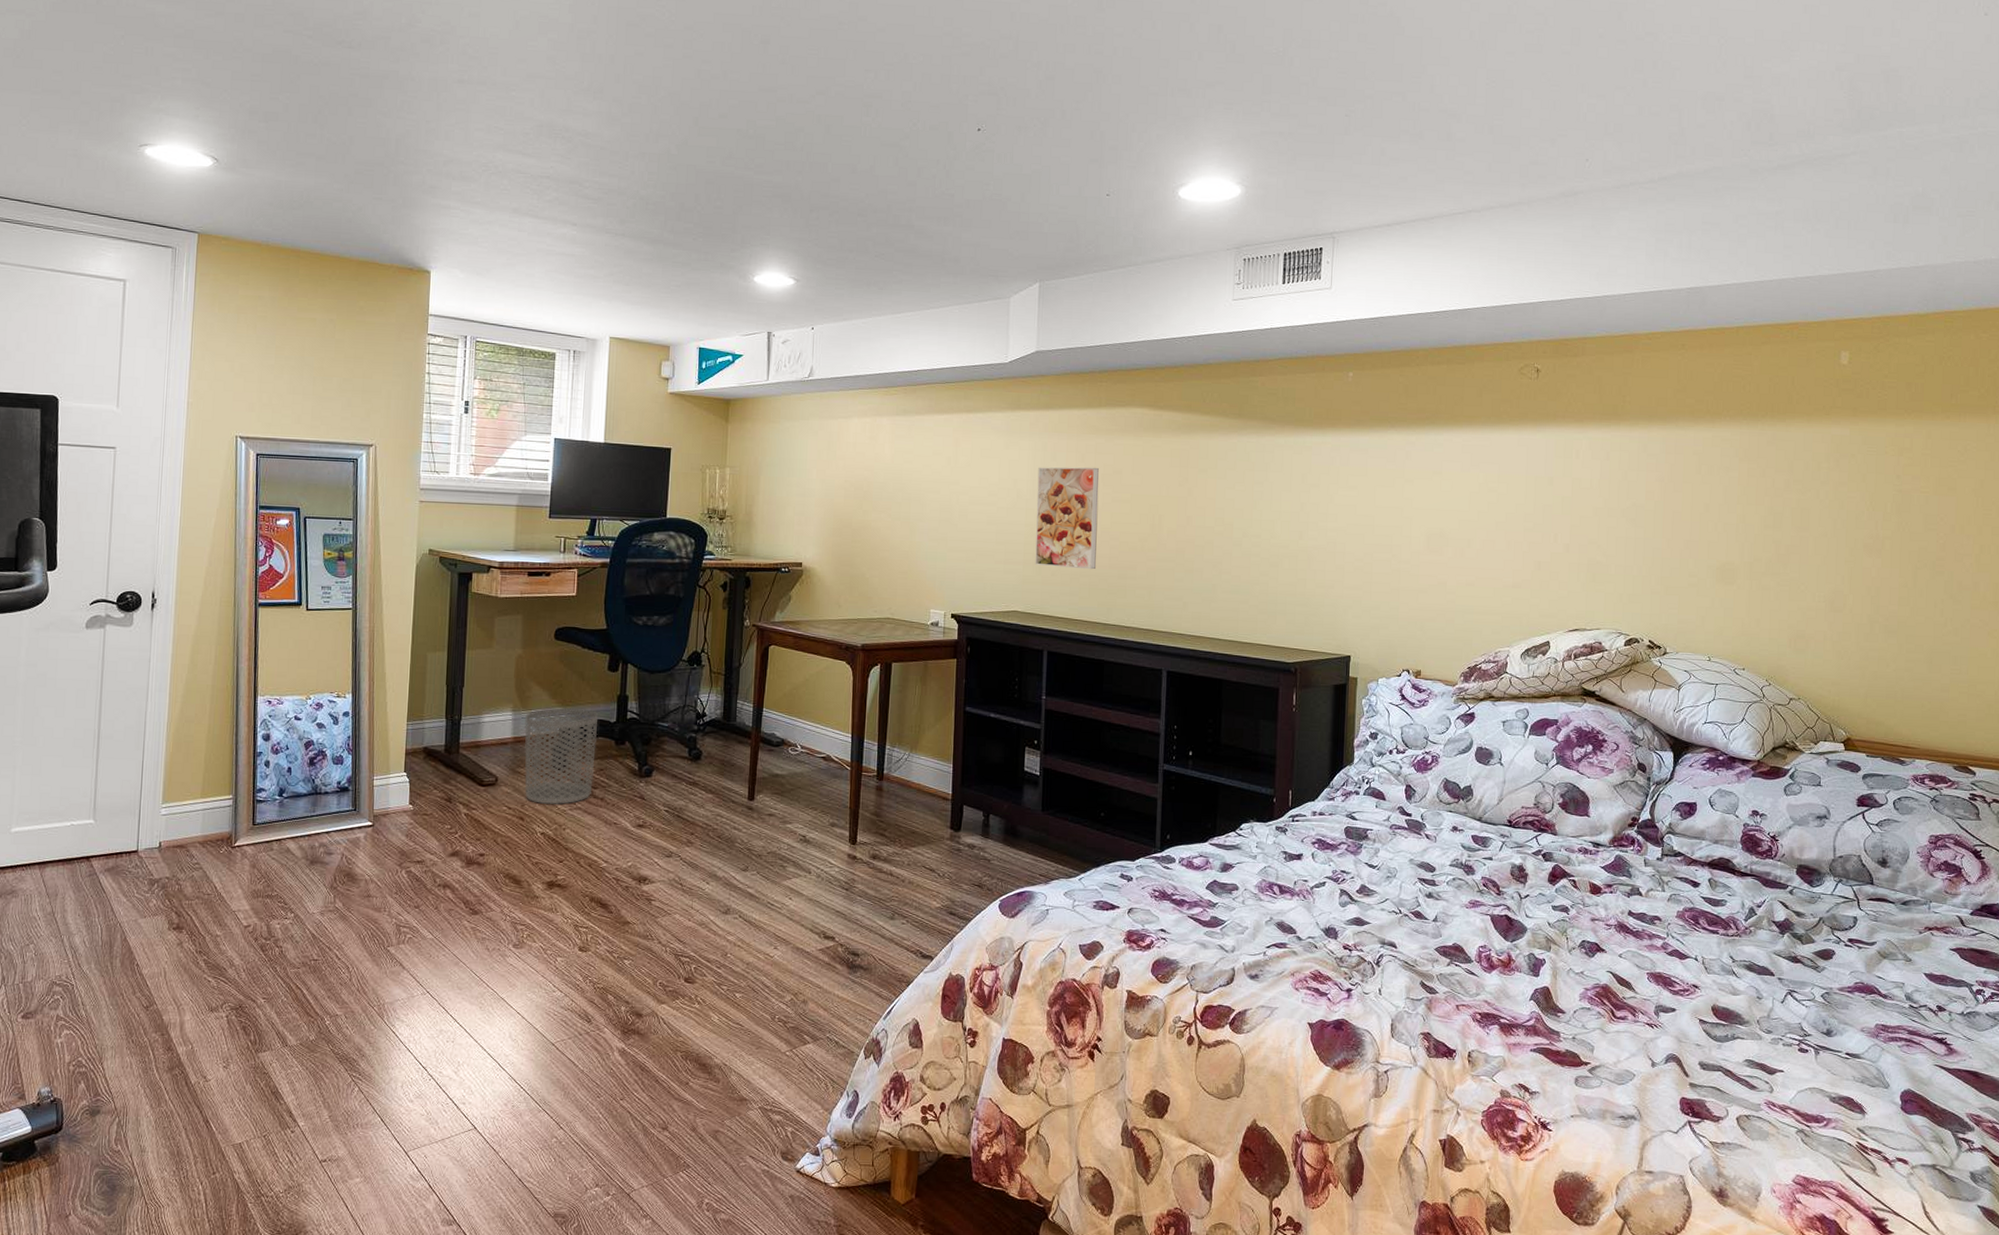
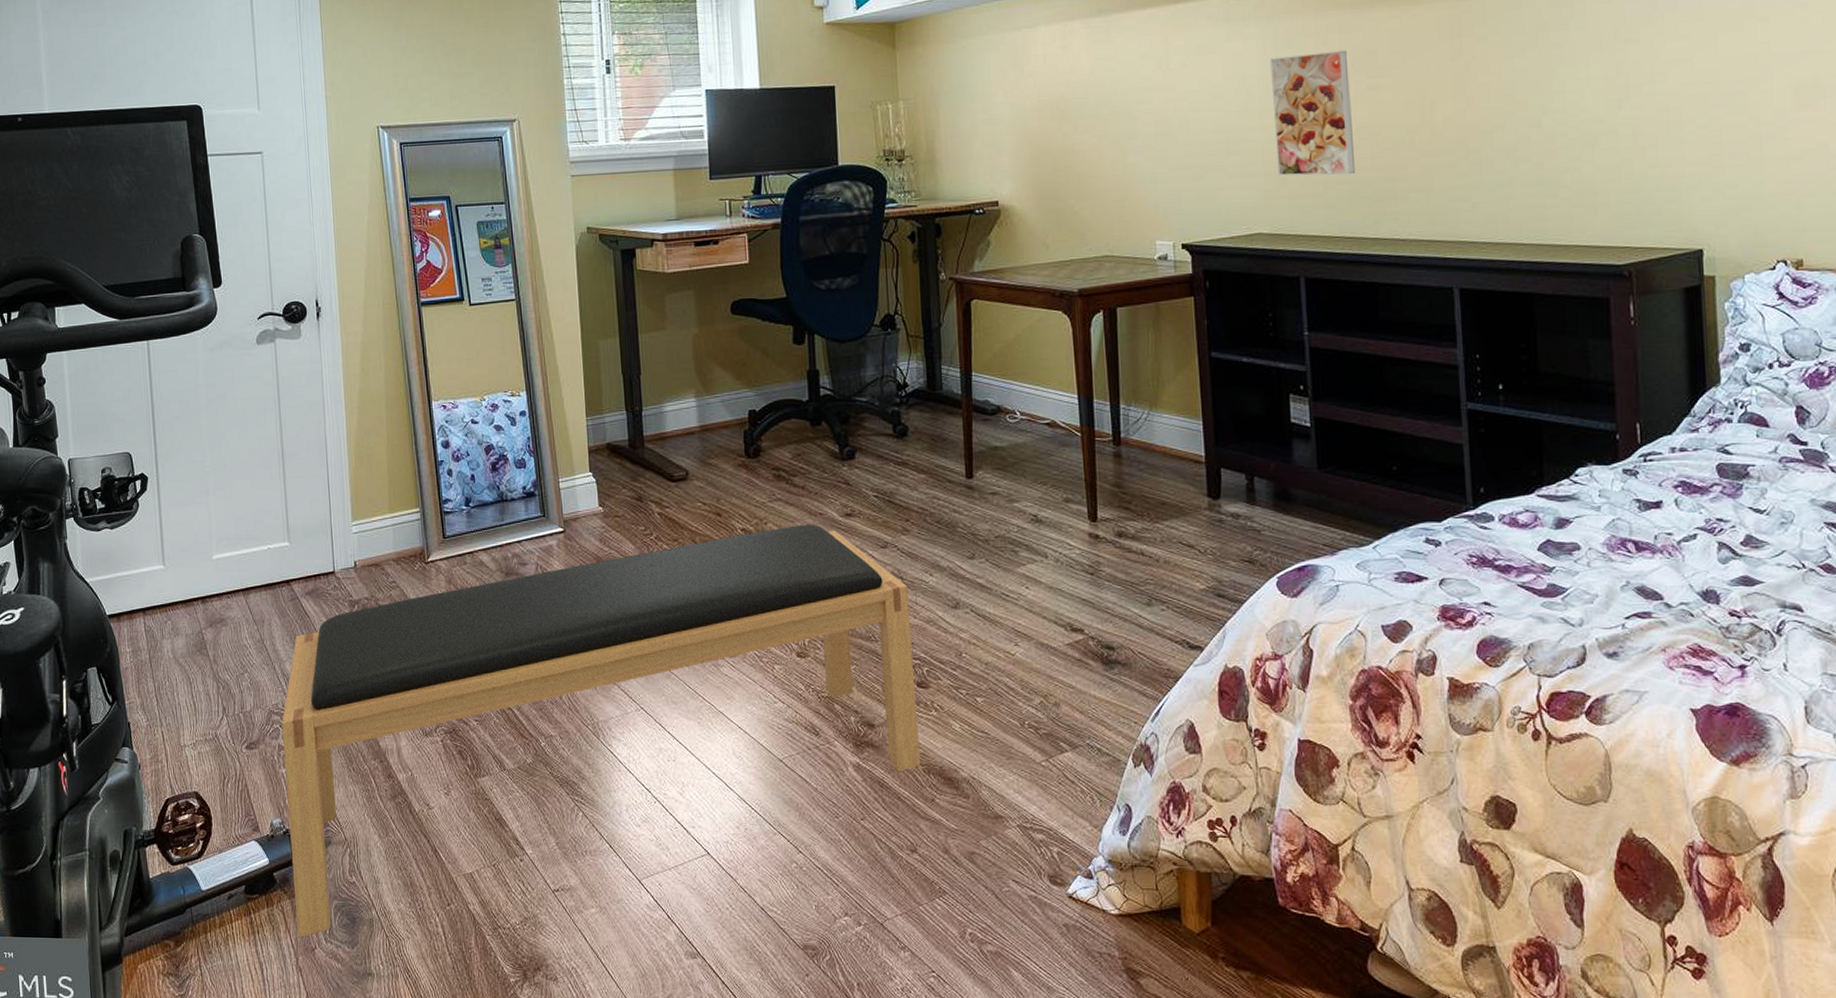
bench: none [53,831,686,1204] -> present [282,524,920,937]
waste bin: present [524,707,598,805] -> none [708,388,791,498]

